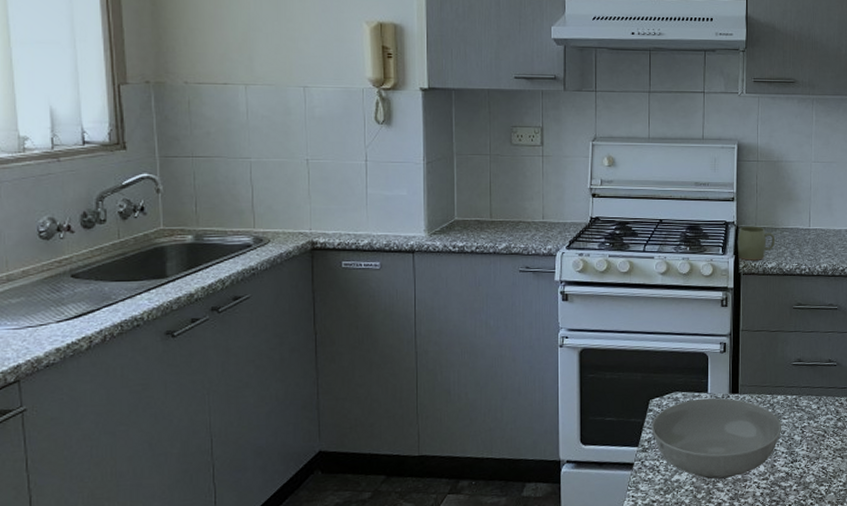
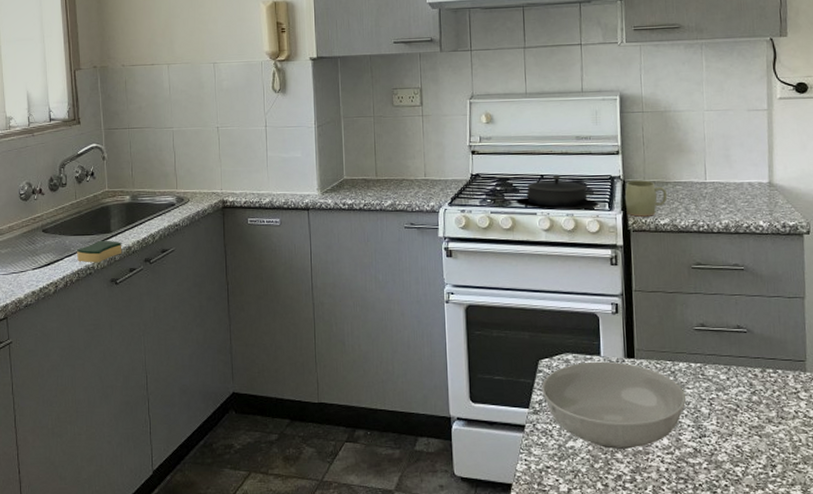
sponge: none [118,286,182,314] -> present [76,240,123,263]
cooking pot: none [633,219,714,254] -> present [515,174,599,210]

